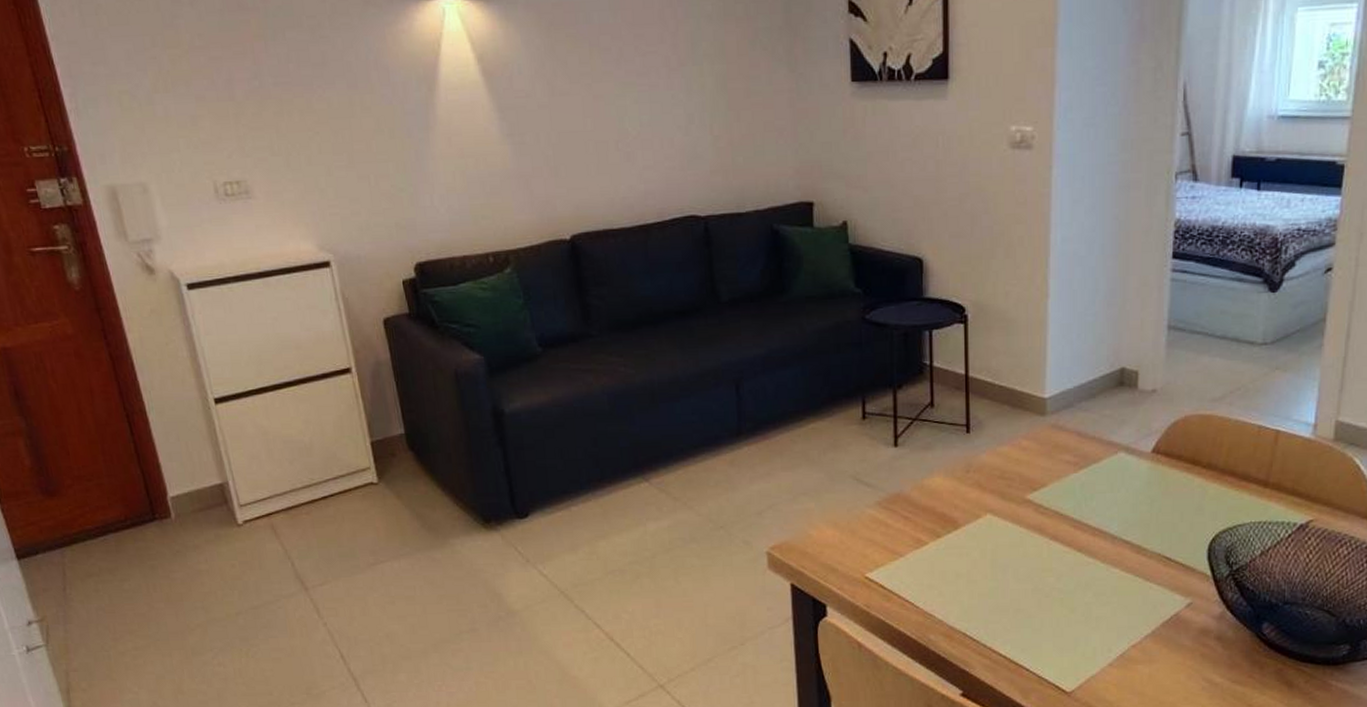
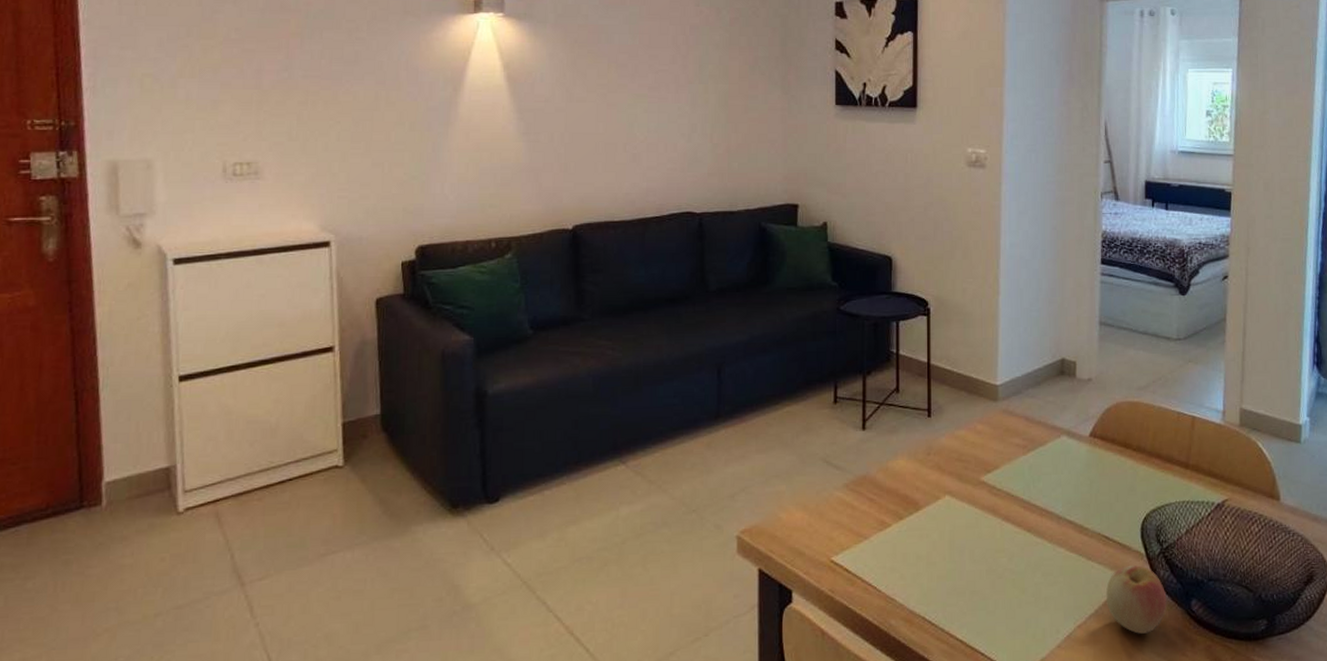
apple: none [1165,587,1234,655] -> present [1106,565,1167,634]

